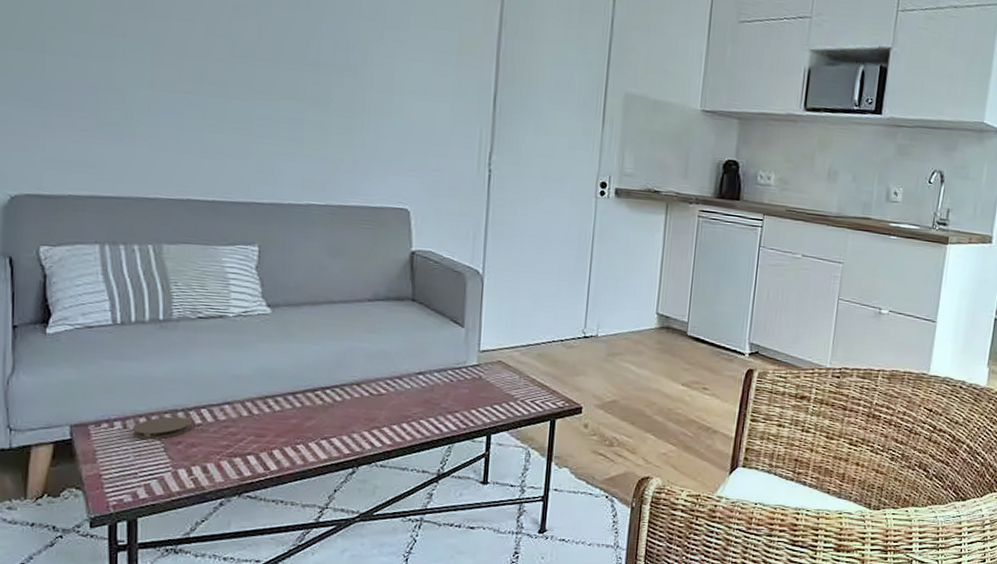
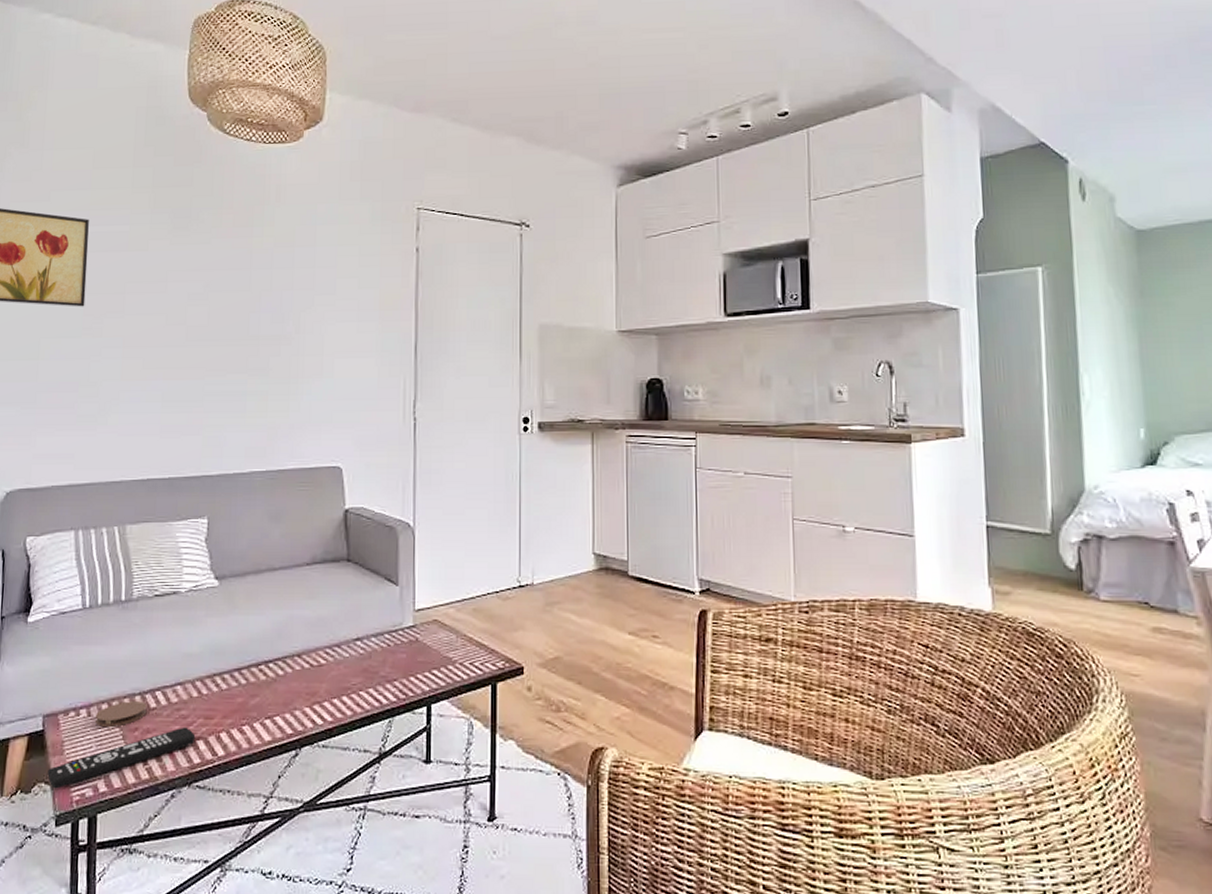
remote control: none [78,443,246,494] -> present [47,726,196,789]

